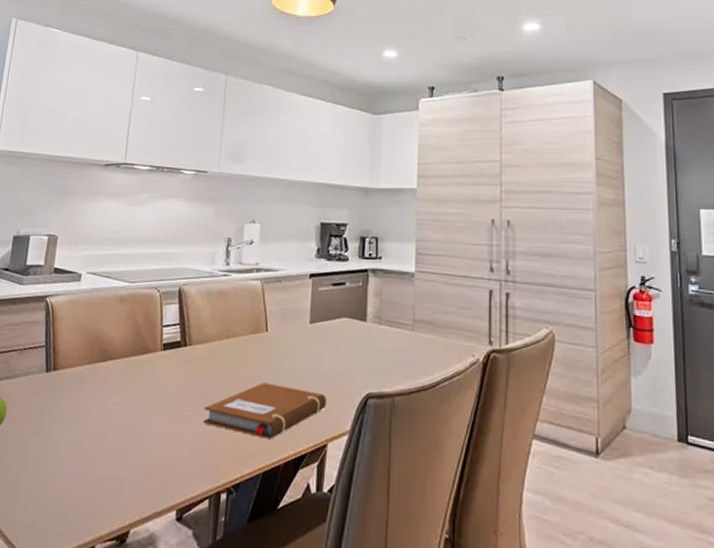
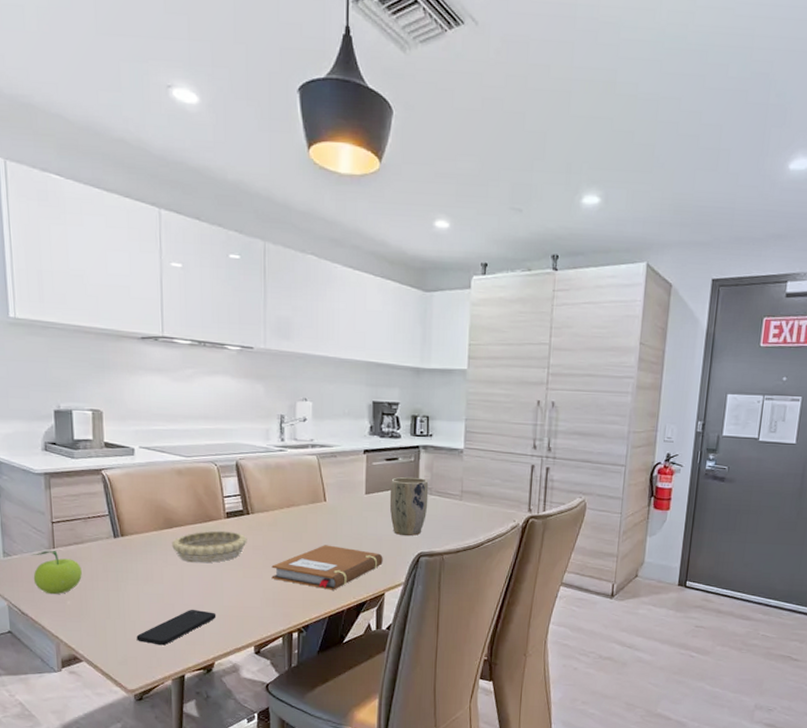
smartphone: none [49,459,139,506] -> present [136,609,217,646]
decorative bowl: none [103,364,182,403] -> present [172,530,247,564]
plant pot: none [335,303,378,374] -> present [389,476,429,537]

